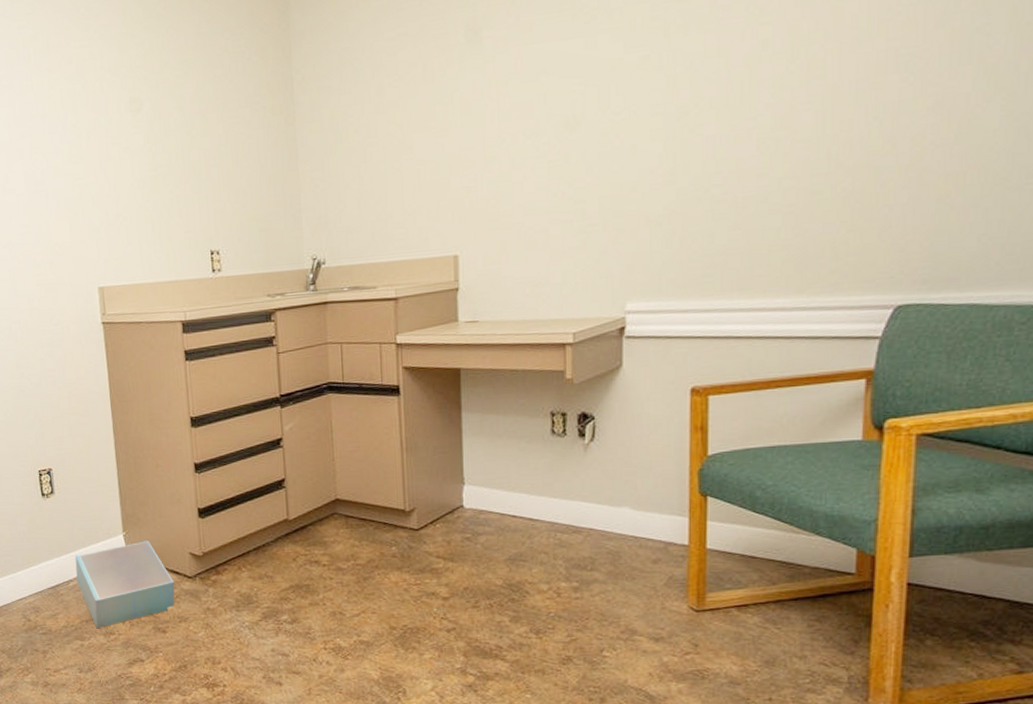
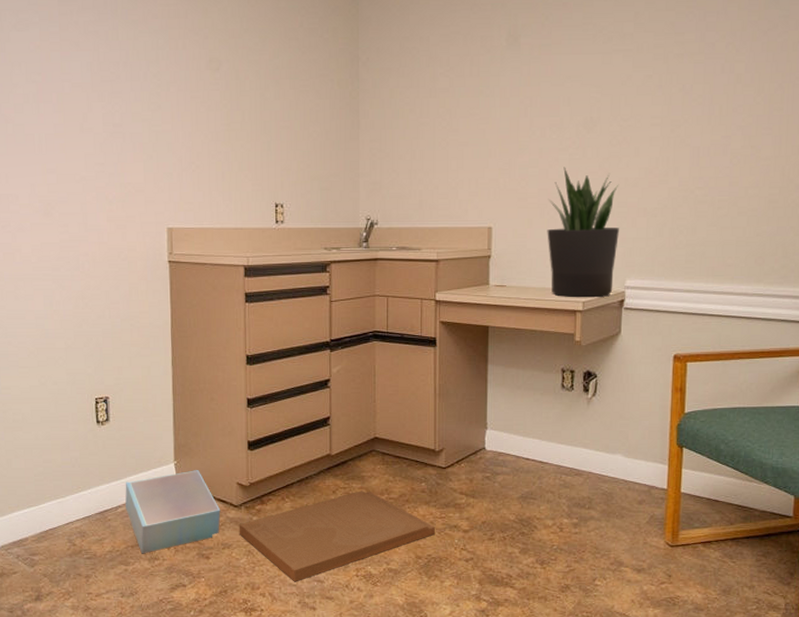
floor mat: none [194,557,410,656] -> present [239,490,435,582]
planter: none [525,177,615,329] -> present [547,167,619,298]

